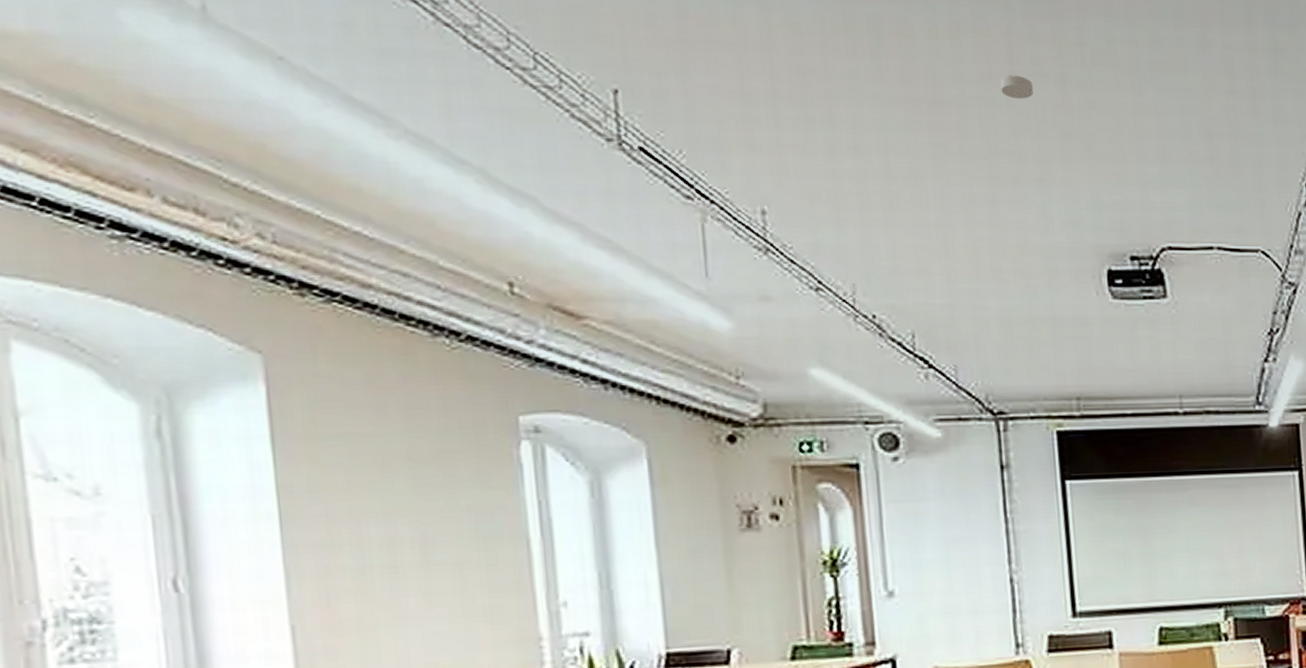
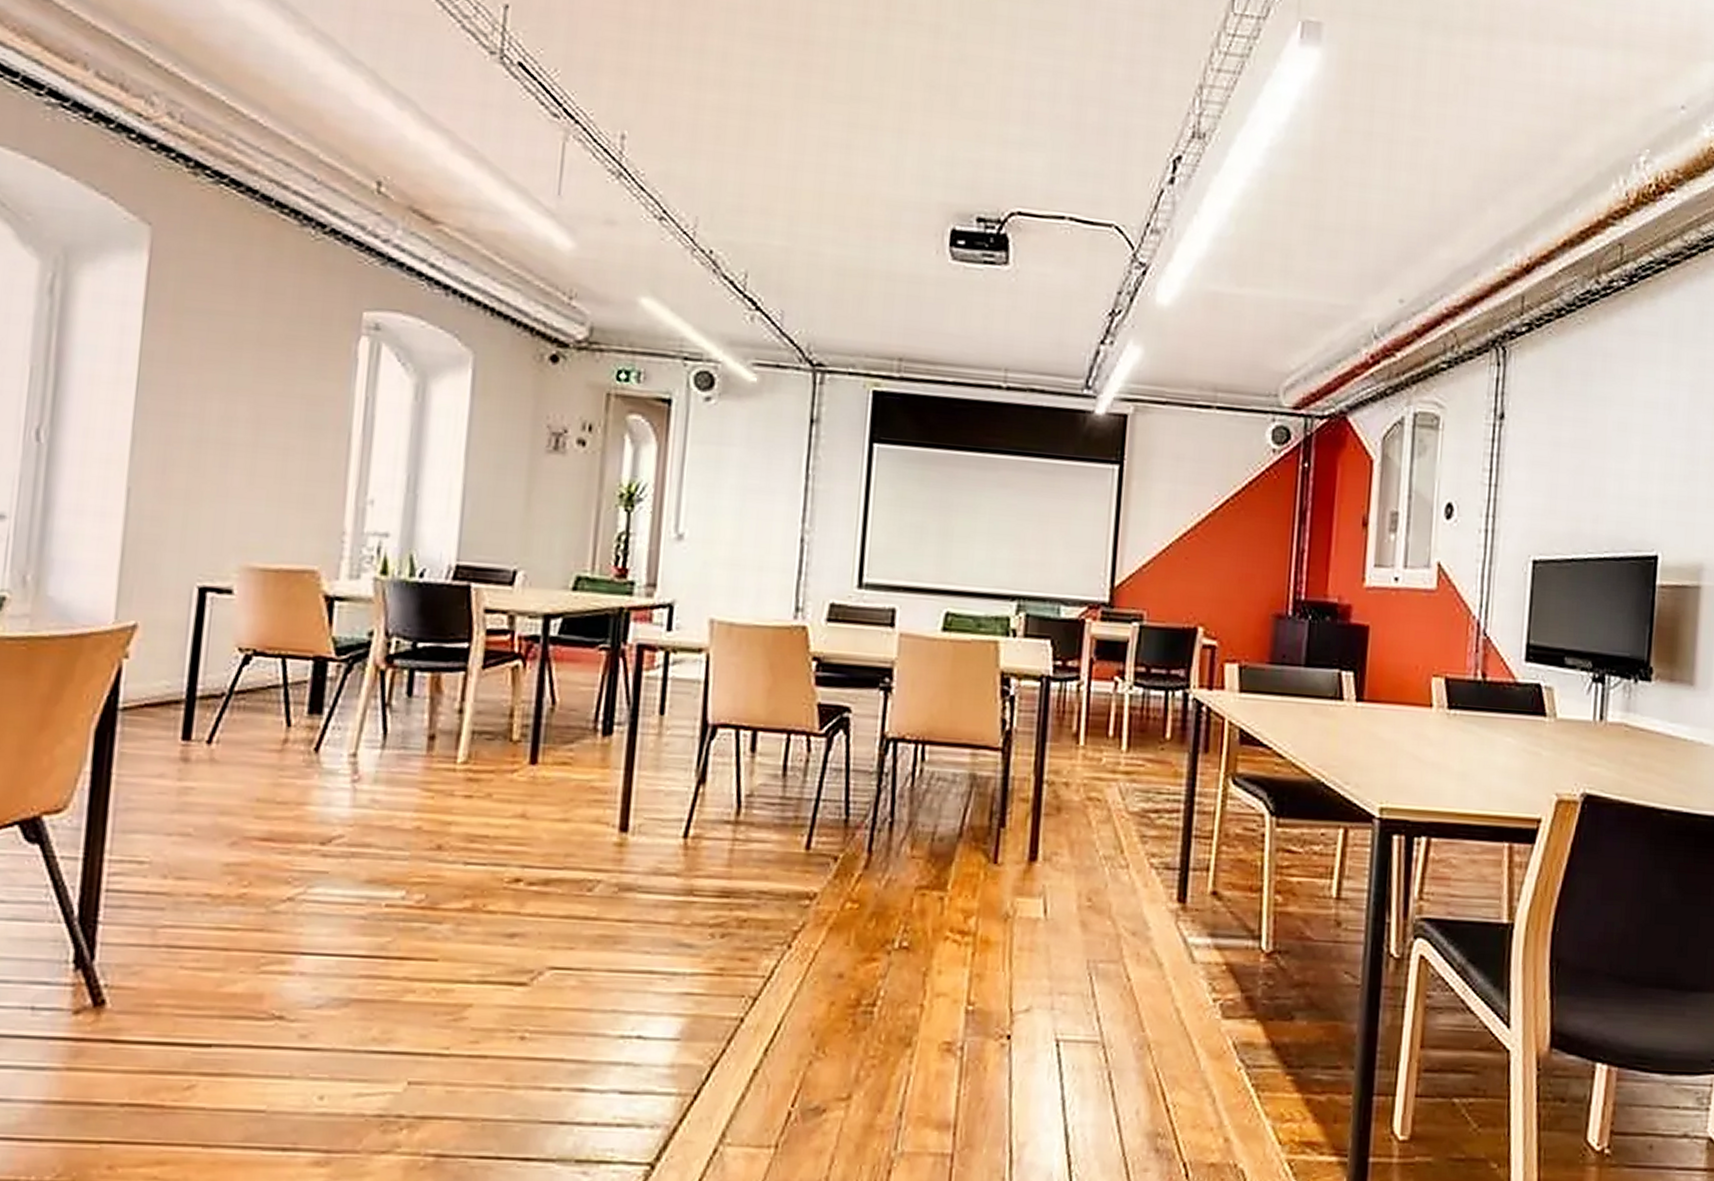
smoke detector: present [1000,74,1033,99] -> none [873,20,906,47]

